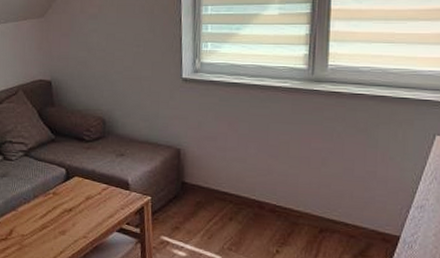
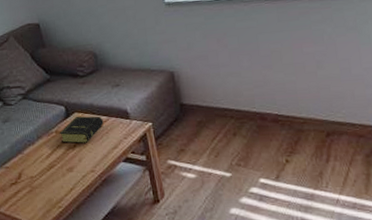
book: none [56,181,103,209] -> present [59,116,104,144]

